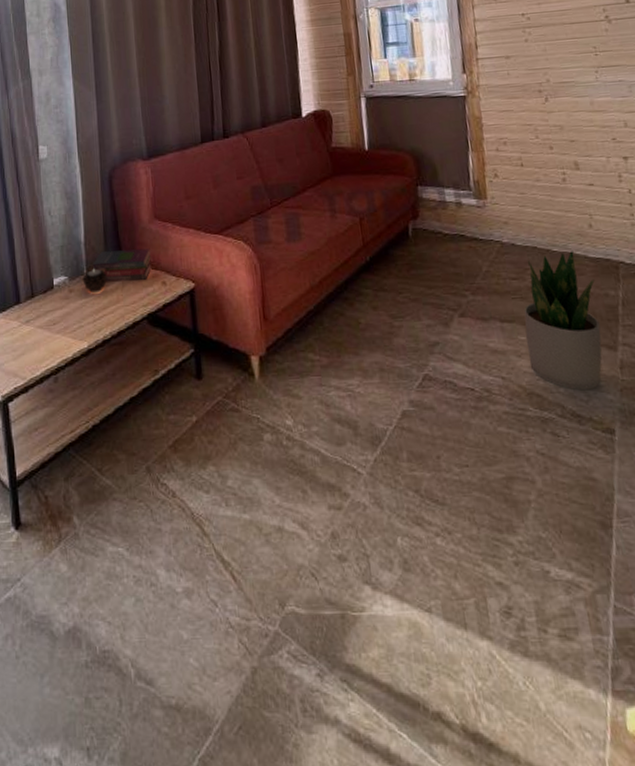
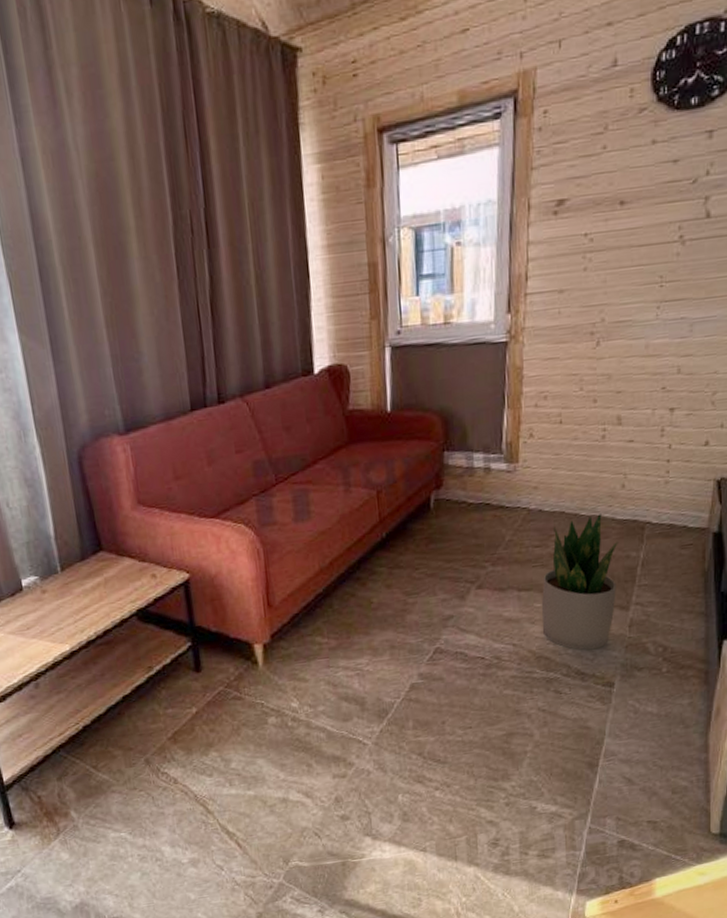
candle: present [82,268,108,294] -> none [56,565,87,593]
books: present [92,248,152,282] -> none [66,539,138,579]

